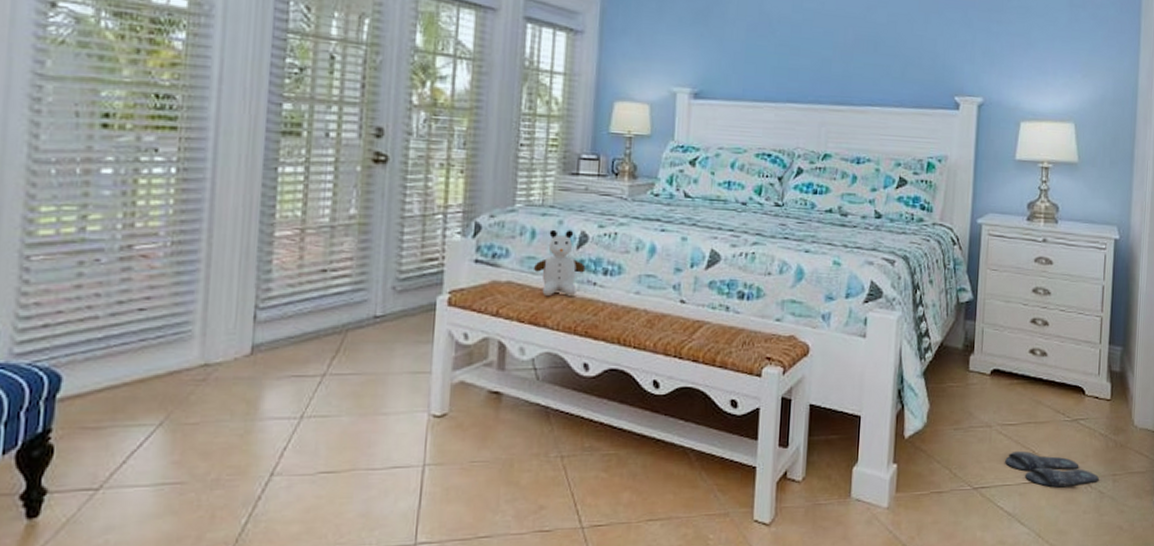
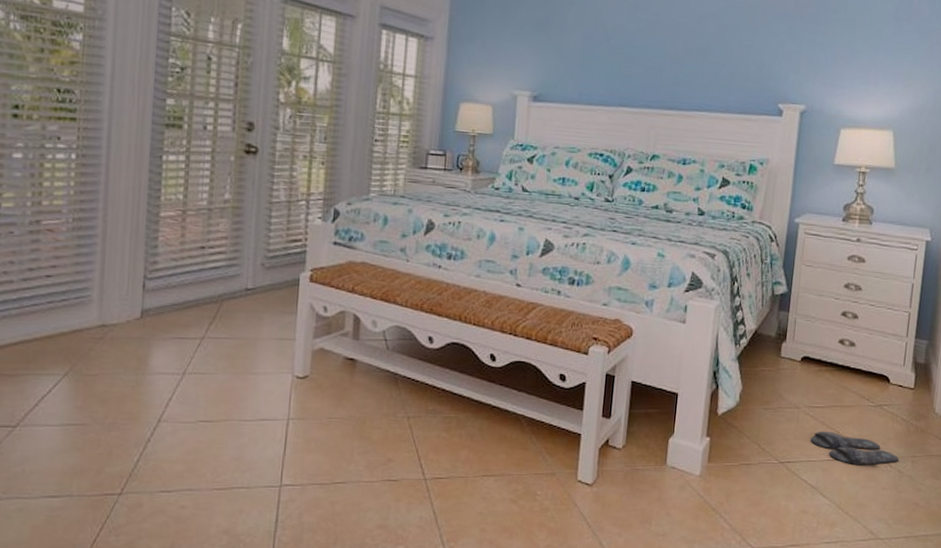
stuffed animal: present [533,229,586,297] -> none [385,217,432,278]

